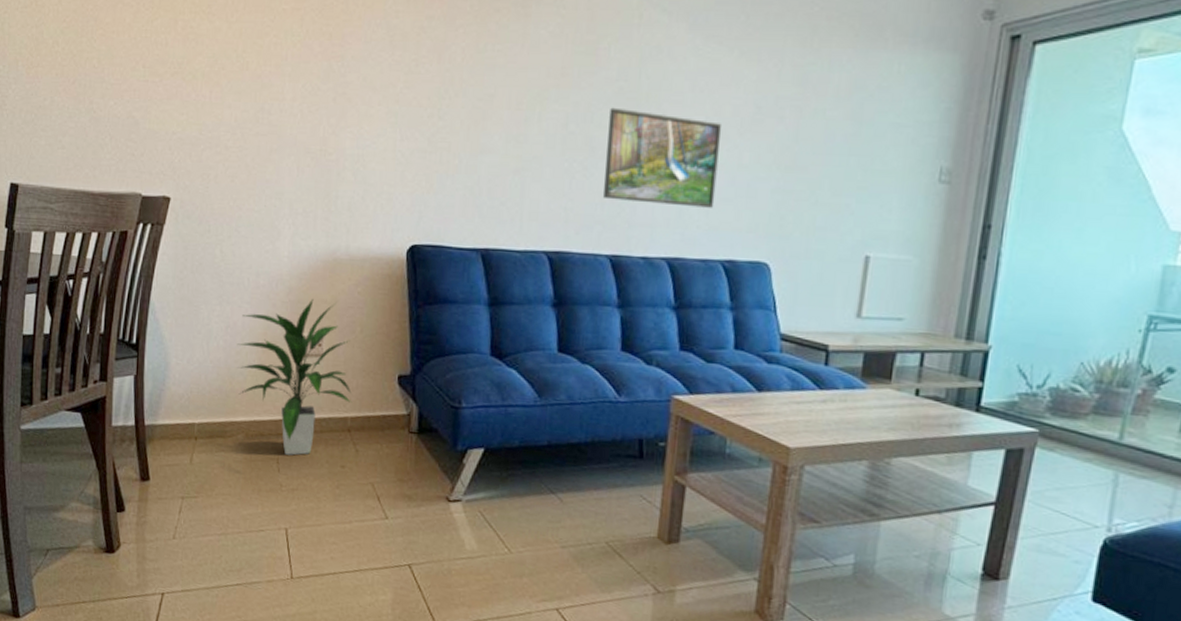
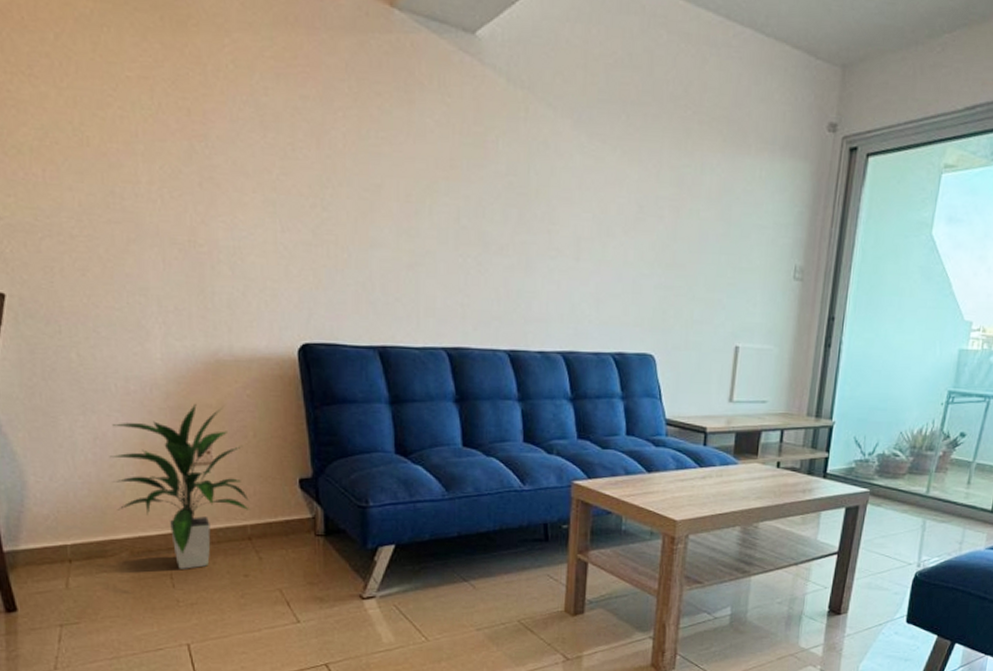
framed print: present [602,107,723,208] -> none [498,202,609,303]

